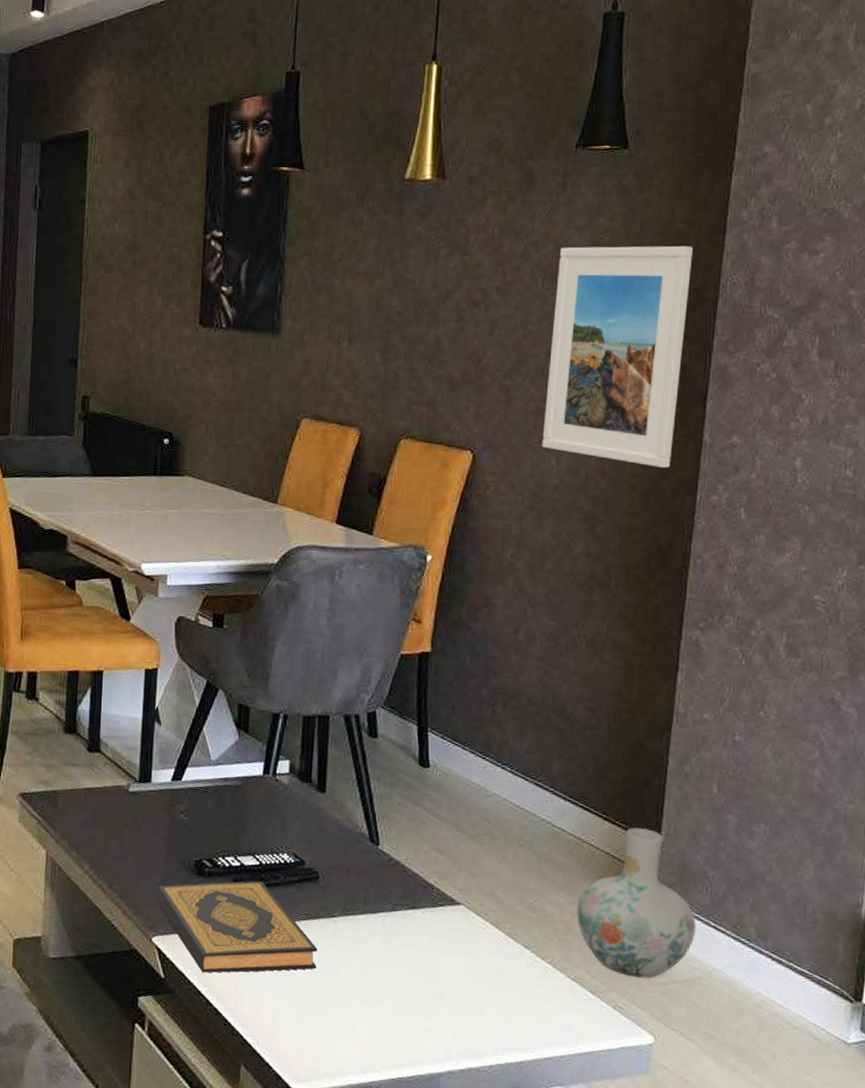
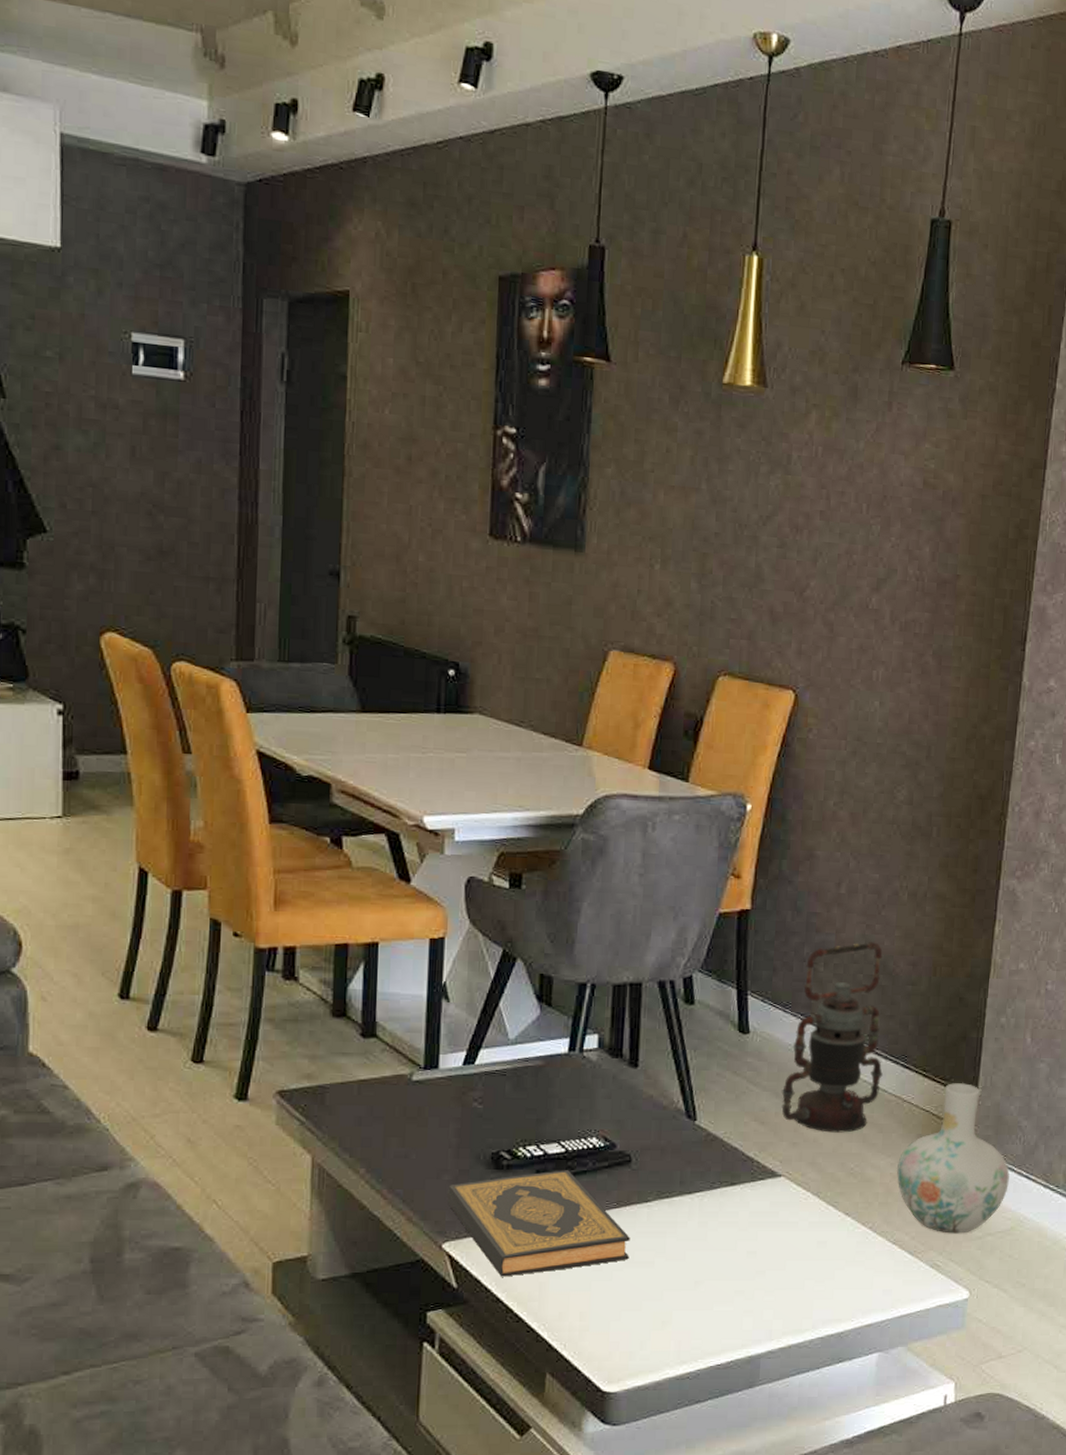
lantern: none [460,686,561,868] -> present [781,942,883,1133]
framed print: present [542,245,694,468] -> none [865,472,1016,712]

